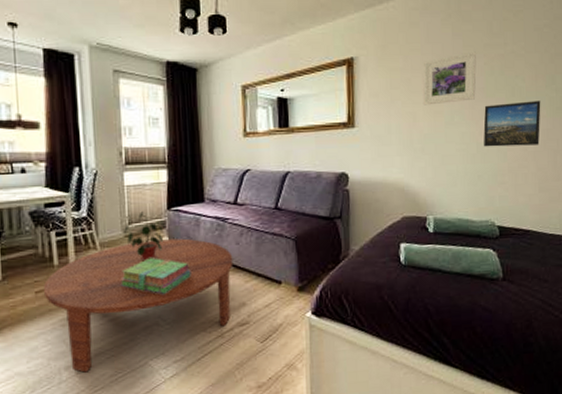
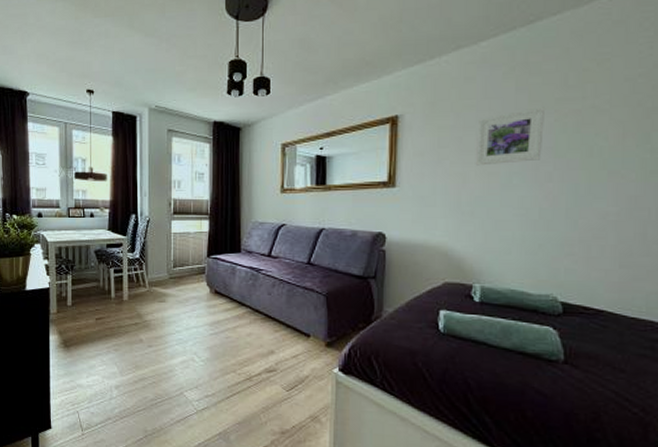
coffee table: present [43,238,233,373] -> none [102,283,265,393]
stack of books: present [120,258,191,294] -> none [164,299,225,333]
potted plant: present [124,211,165,262] -> none [169,257,204,302]
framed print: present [483,100,541,147] -> none [549,162,629,214]

